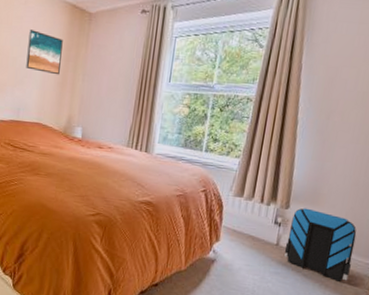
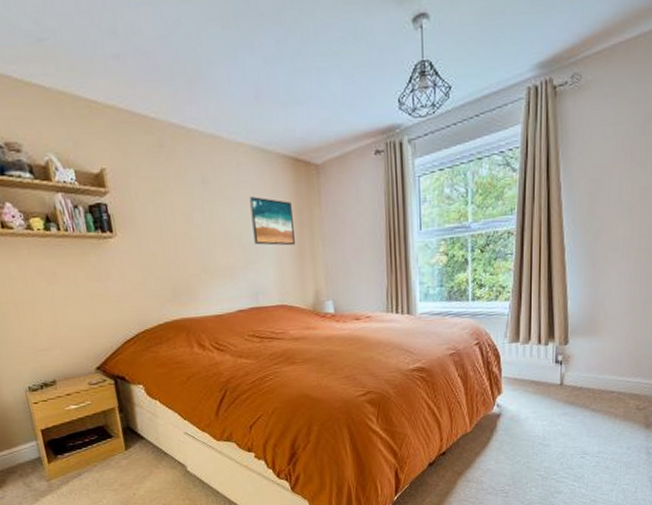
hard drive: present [284,208,357,282] -> none [569,339,639,409]

